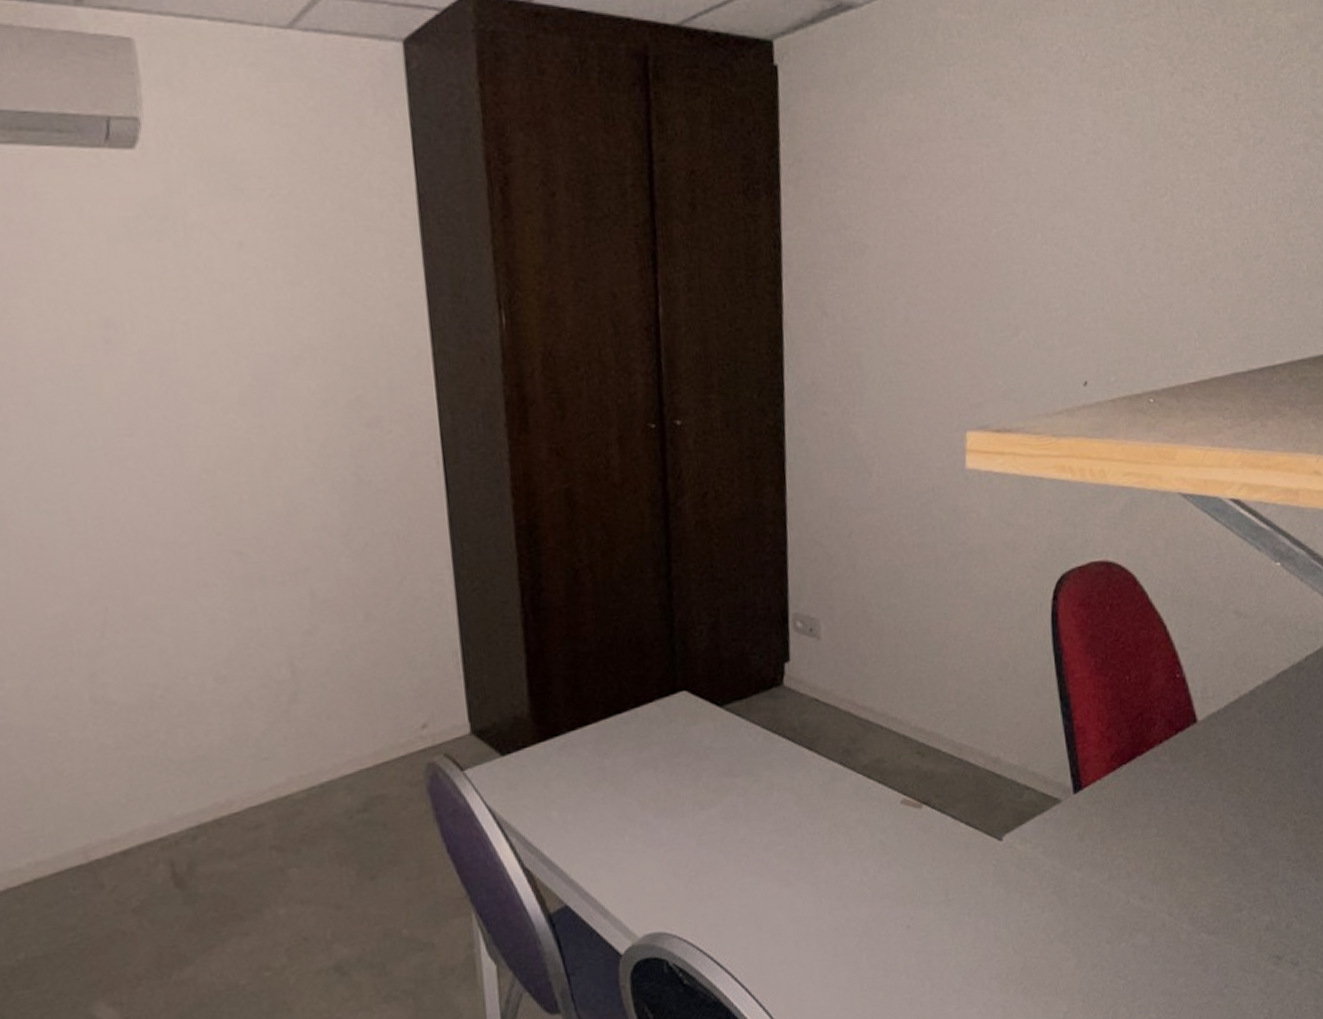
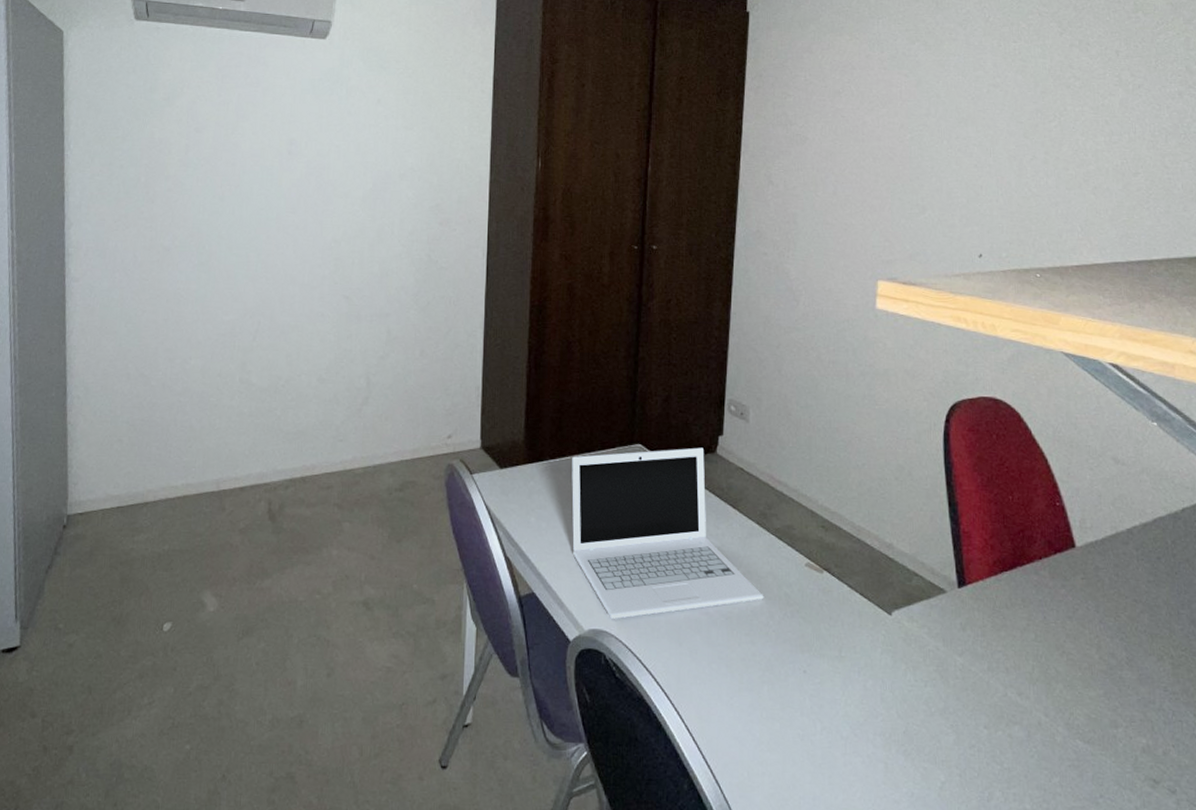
laptop: none [597,681,855,916] -> present [572,447,764,619]

